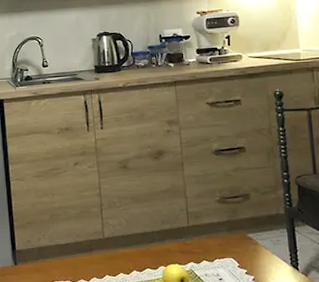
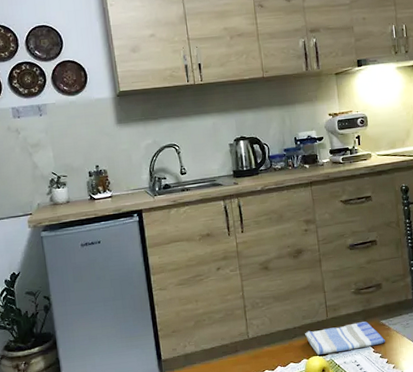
dish towel: none [164,233,252,263] -> present [305,321,385,355]

